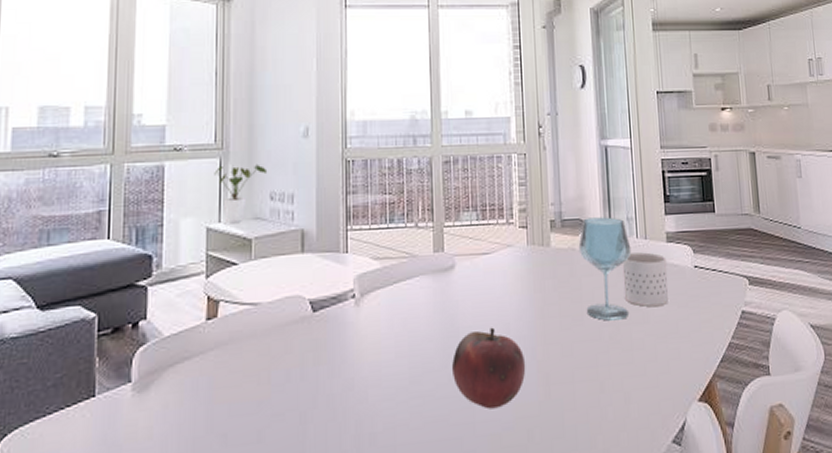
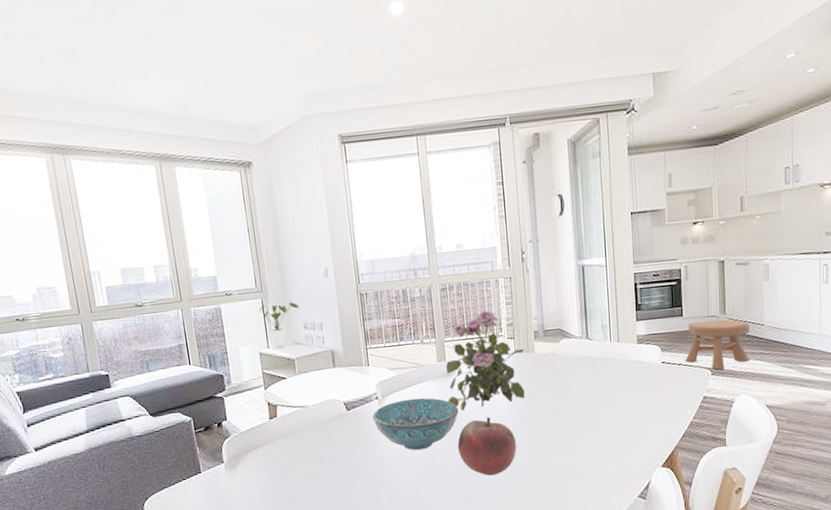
bowl: none [345,298,456,371] -> present [372,397,459,451]
flower bouquet: none [443,191,539,318] -> present [445,310,526,411]
wine glass: present [578,217,632,321] -> none [559,325,606,409]
mug: present [622,252,668,307] -> none [597,353,638,397]
stool: none [719,219,789,279] -> present [685,319,750,370]

